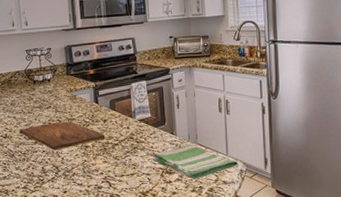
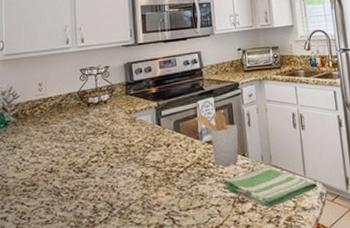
cutting board: present [19,121,106,150] -> none [68,148,169,184]
utensil holder: none [128,95,168,141] -> present [194,113,239,166]

